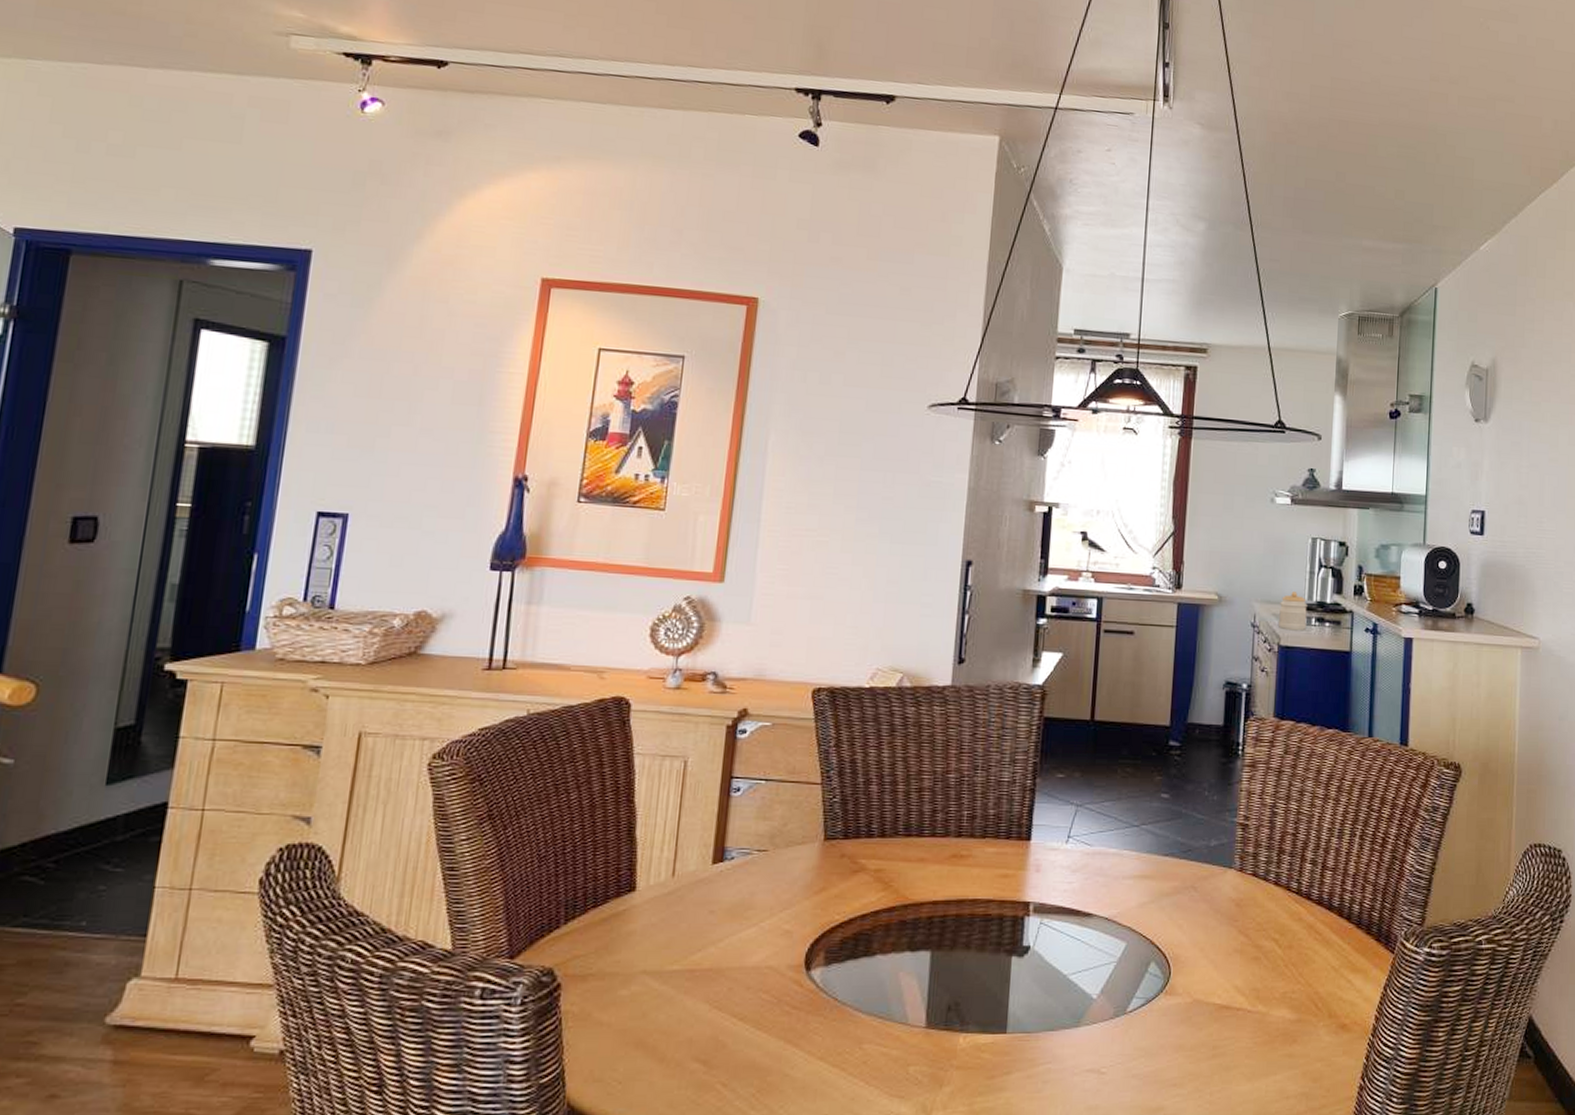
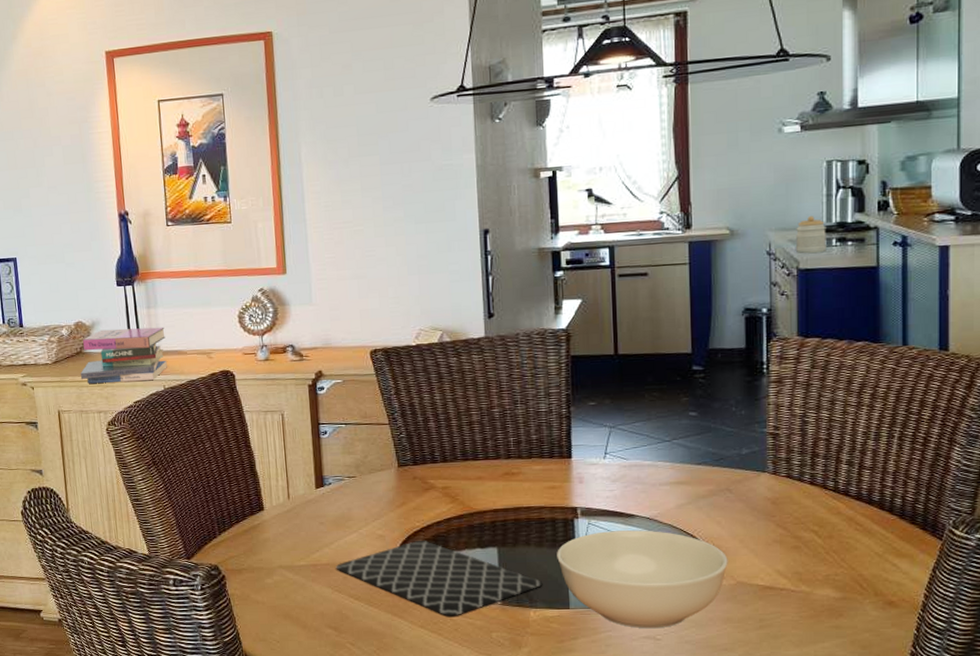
books: none [406,625,546,702] -> present [80,327,167,384]
placemat: none [720,940,979,1044] -> present [335,541,543,617]
bowl: none [999,933,1186,1059] -> present [557,530,728,629]

